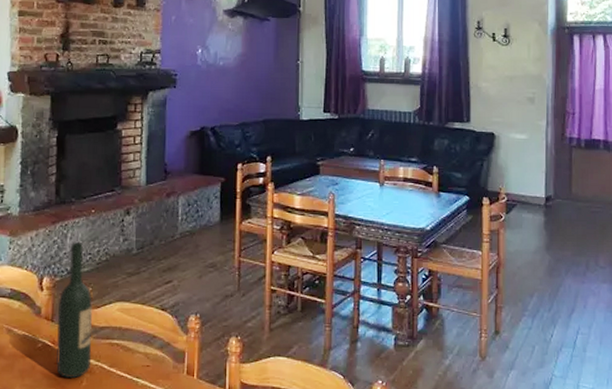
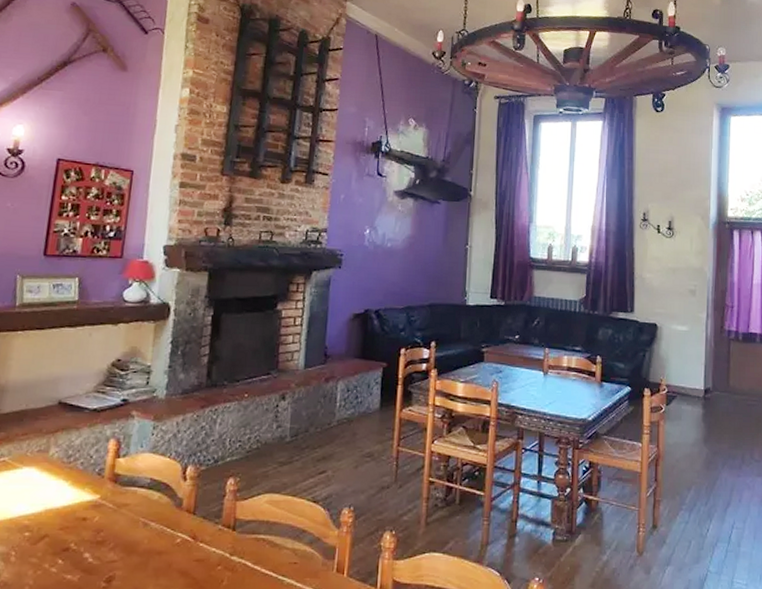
wine bottle: present [56,242,93,378] -> none [195,429,240,576]

